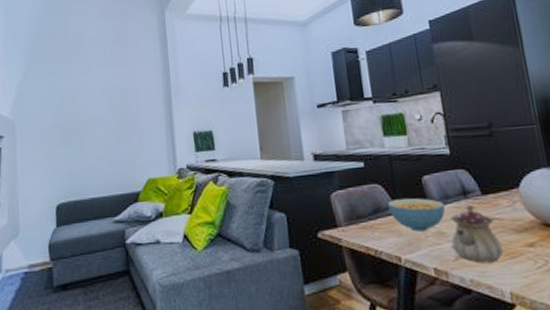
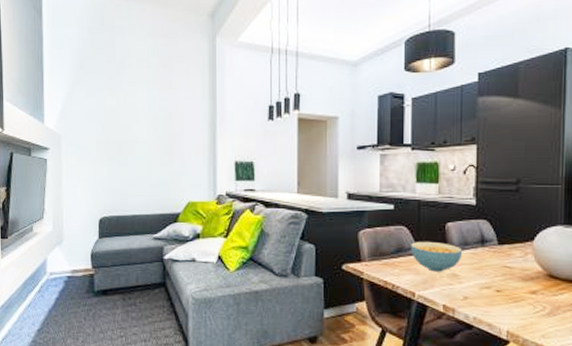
teapot: present [450,205,504,263] -> none [462,253,508,305]

